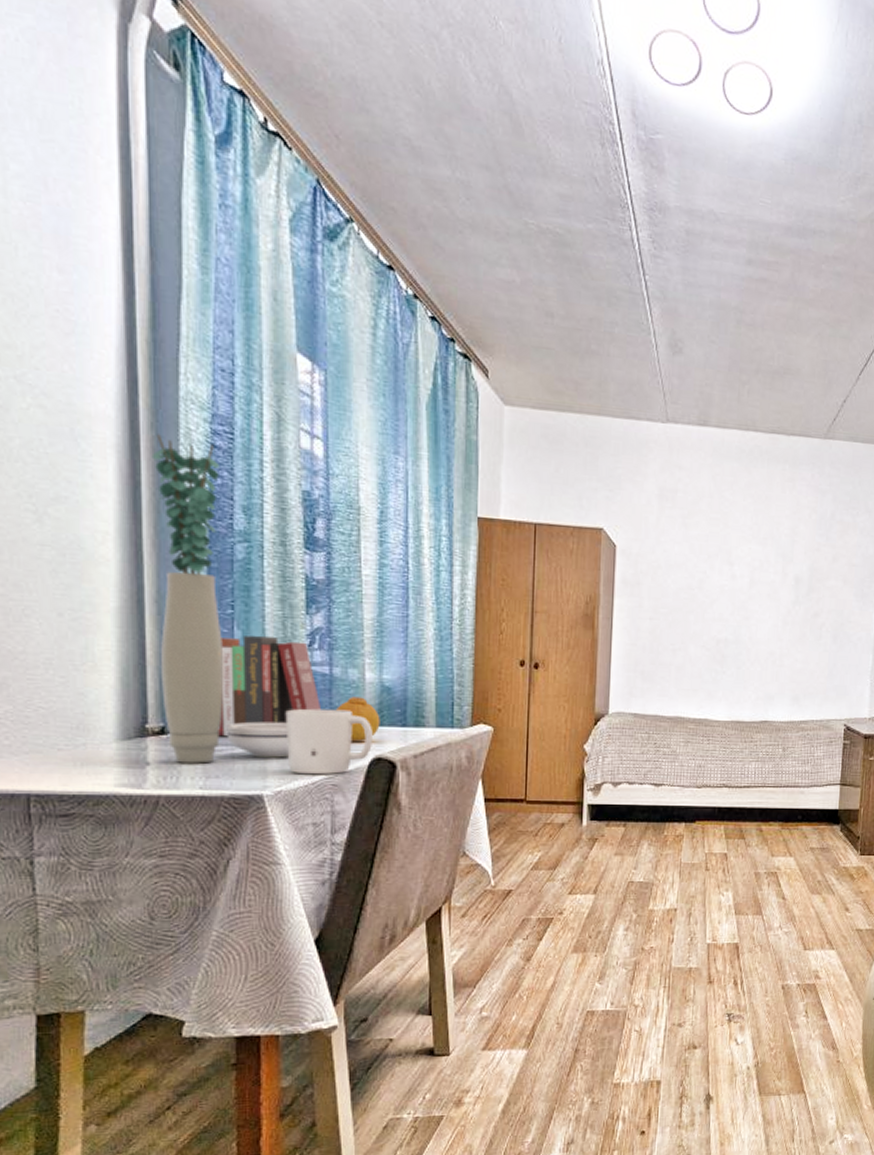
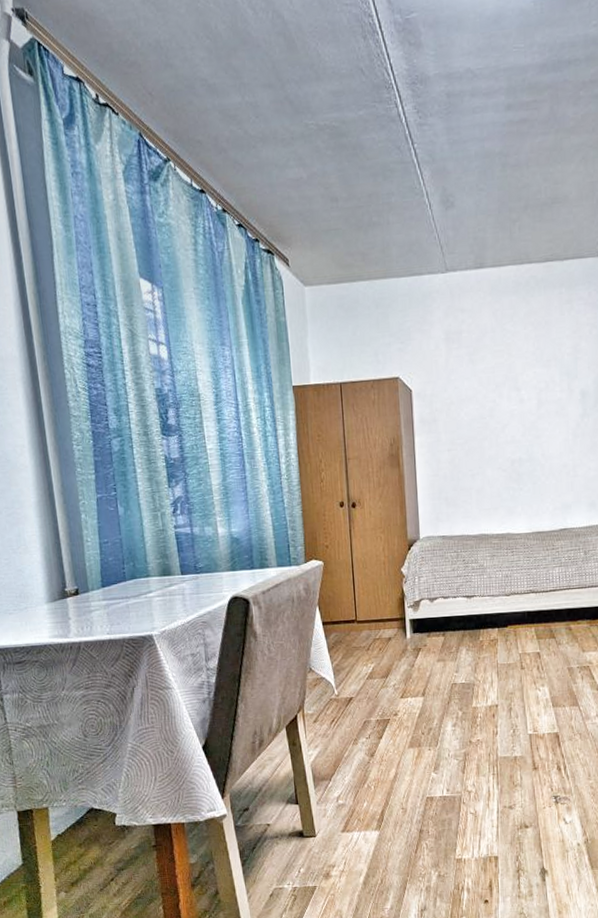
vase: present [151,434,224,764] -> none [46,363,118,616]
books: present [218,635,321,737] -> none [109,509,187,592]
bowl: present [226,722,288,758] -> none [121,576,168,606]
mug: present [285,708,372,775] -> none [161,560,229,616]
fruit: present [336,696,380,742] -> none [199,549,234,586]

